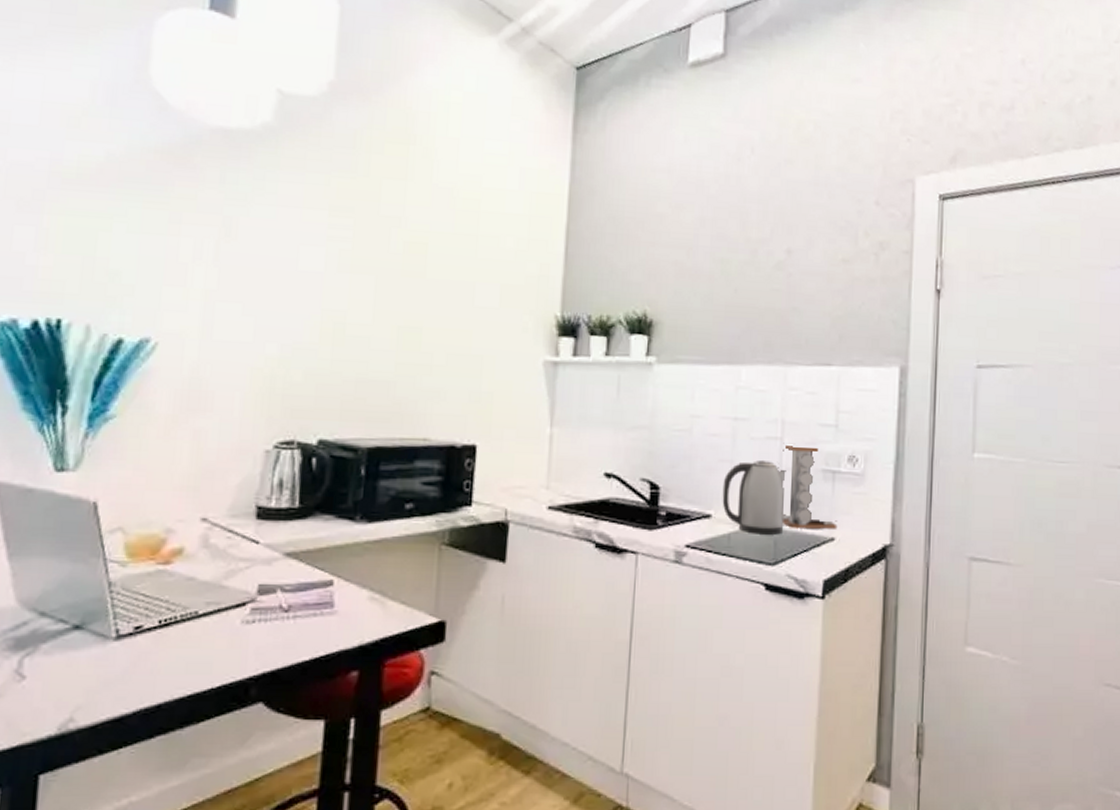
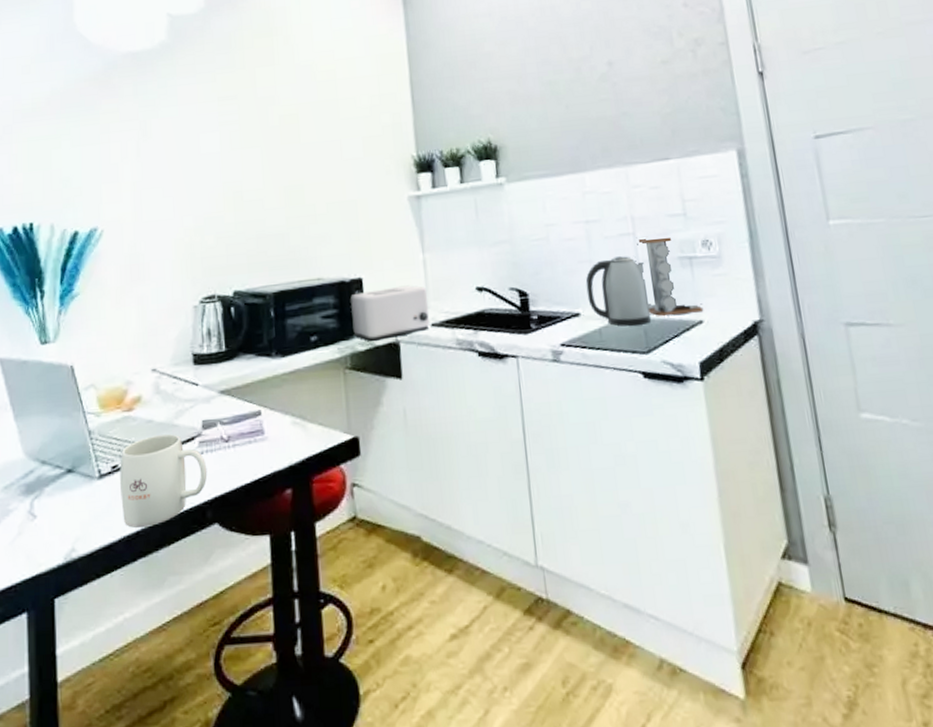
mug: none [141,596,258,700] -> present [120,434,208,528]
toaster: none [457,460,549,519] -> present [350,285,430,342]

